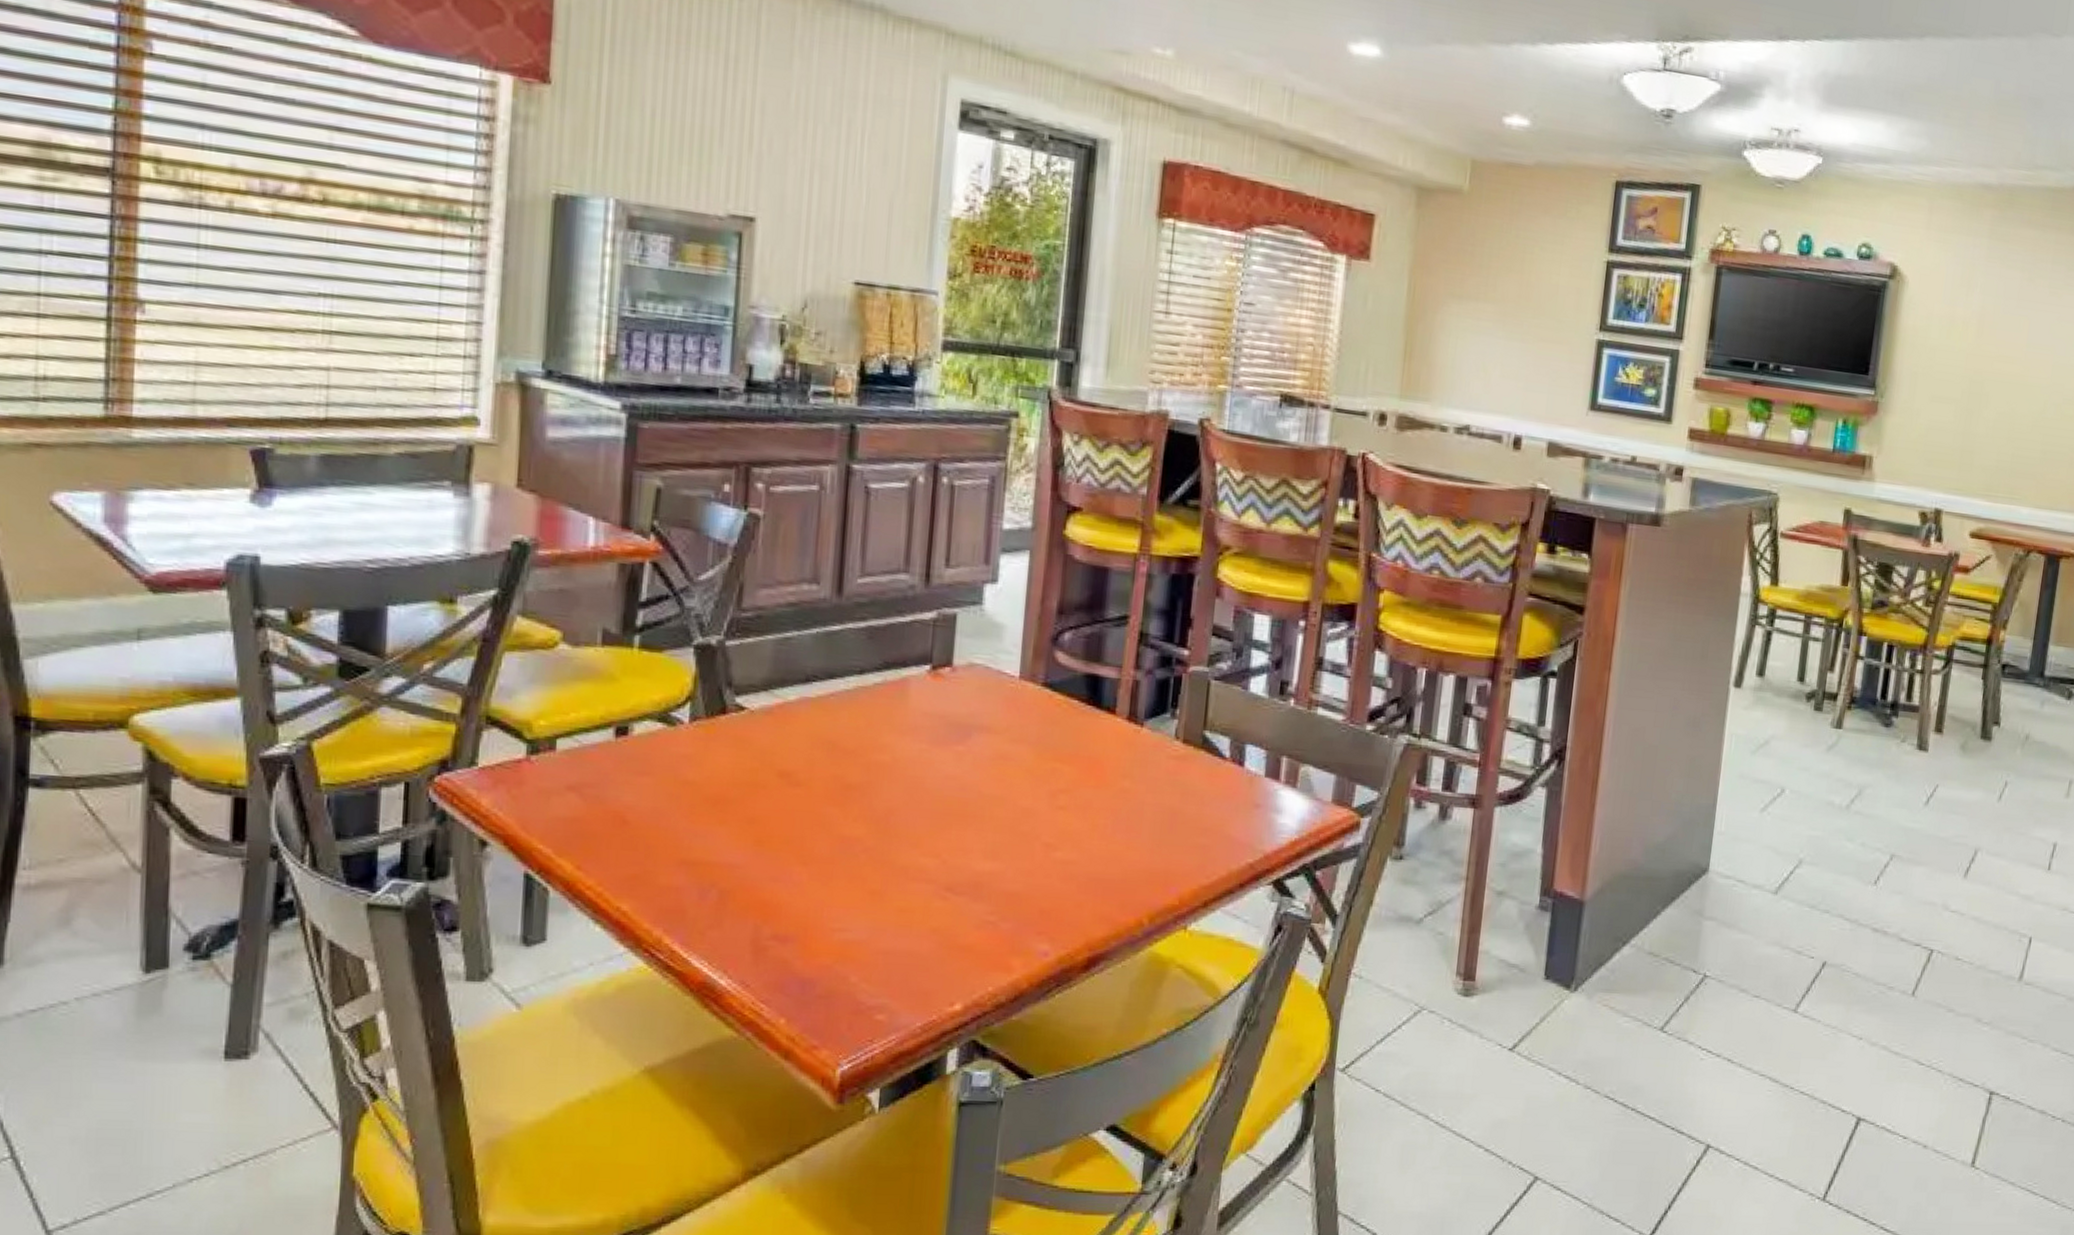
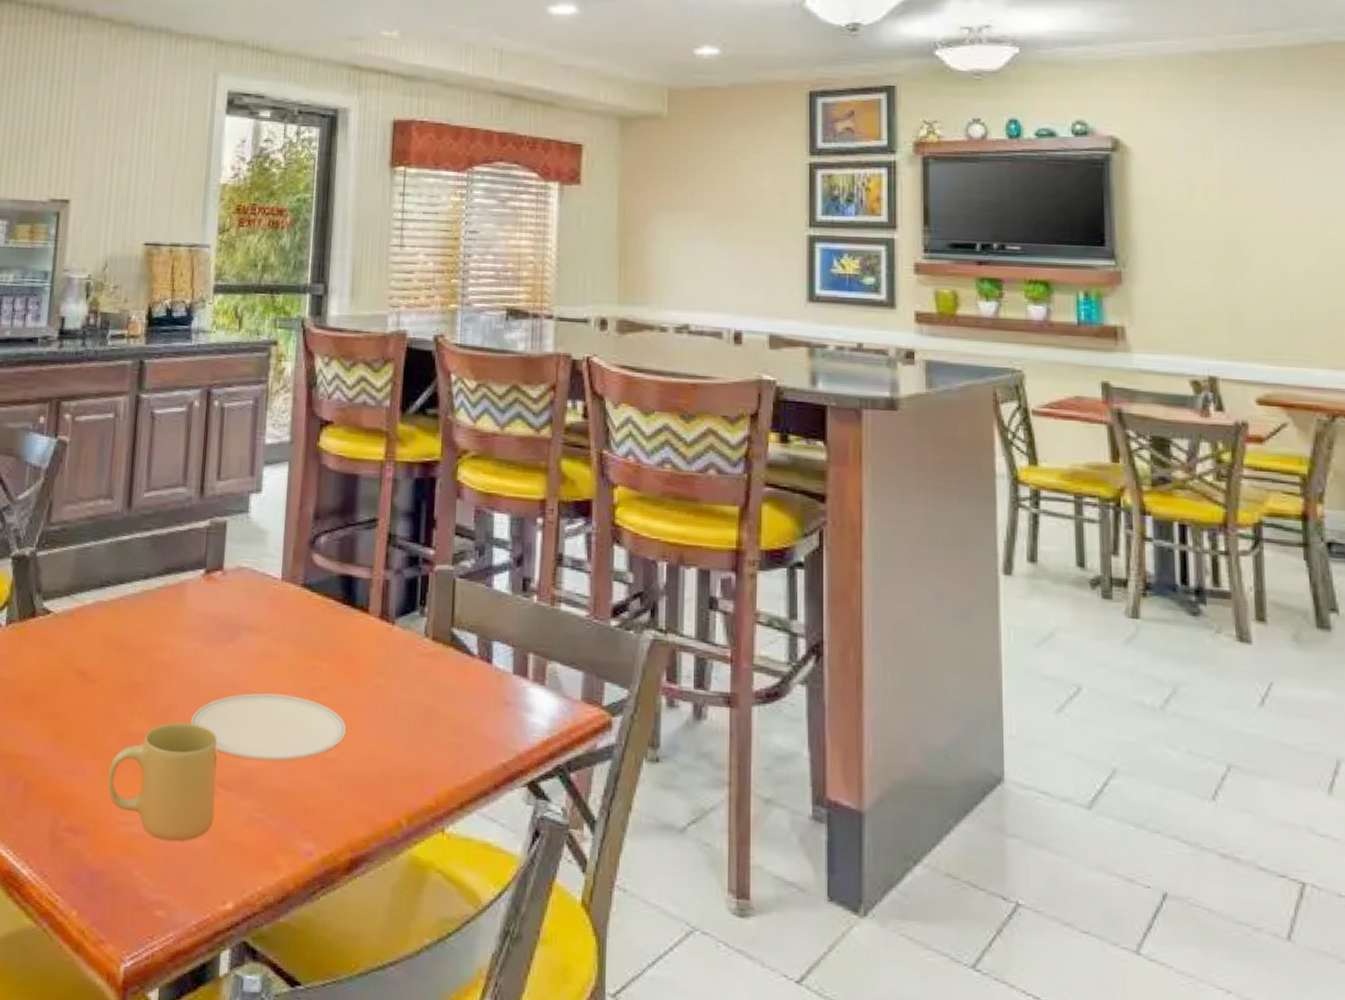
cup: none [818,826,945,947] -> present [107,722,218,842]
plate: none [914,796,1088,865] -> present [190,693,347,762]

